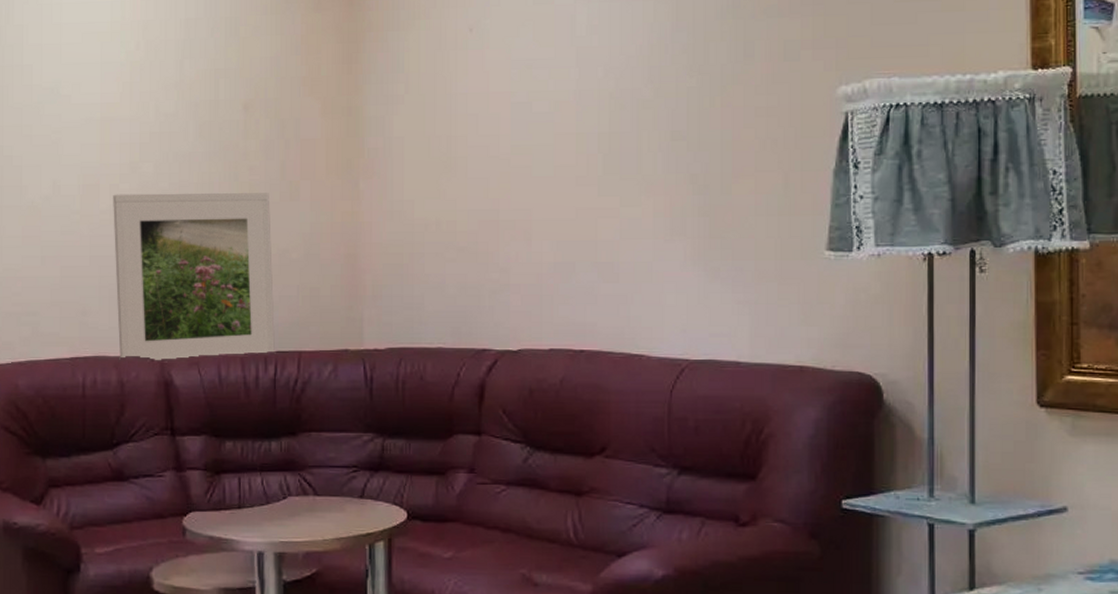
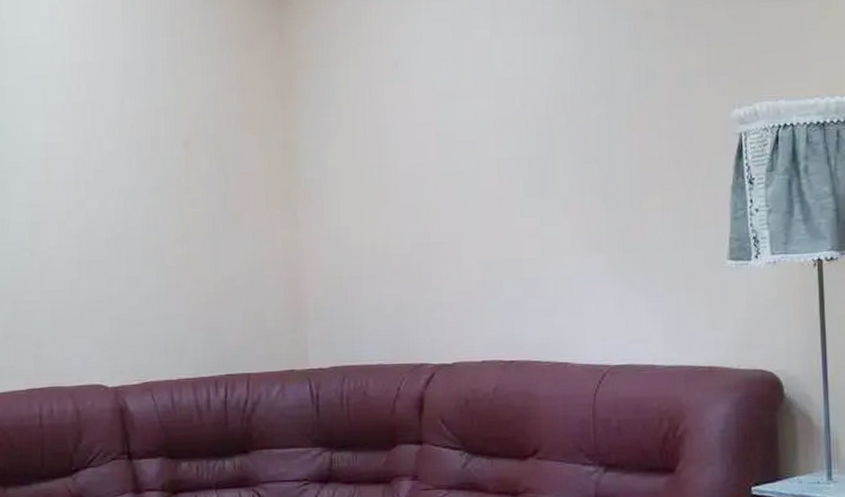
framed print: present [113,193,275,360] -> none [61,224,224,389]

